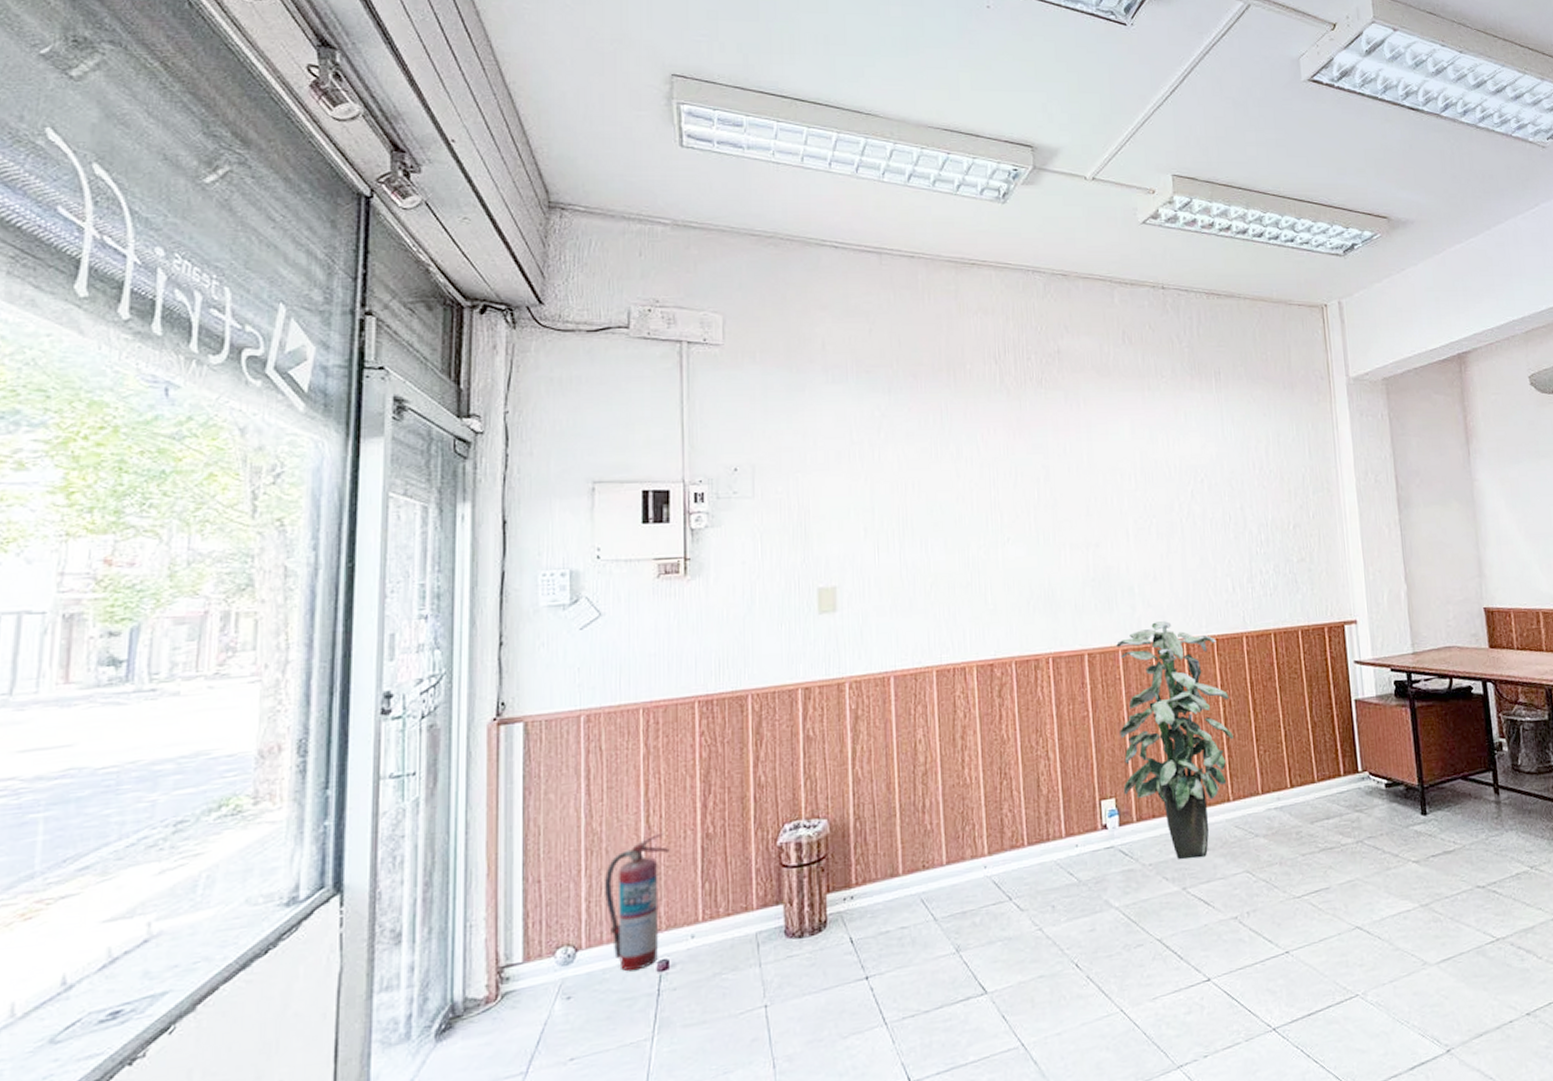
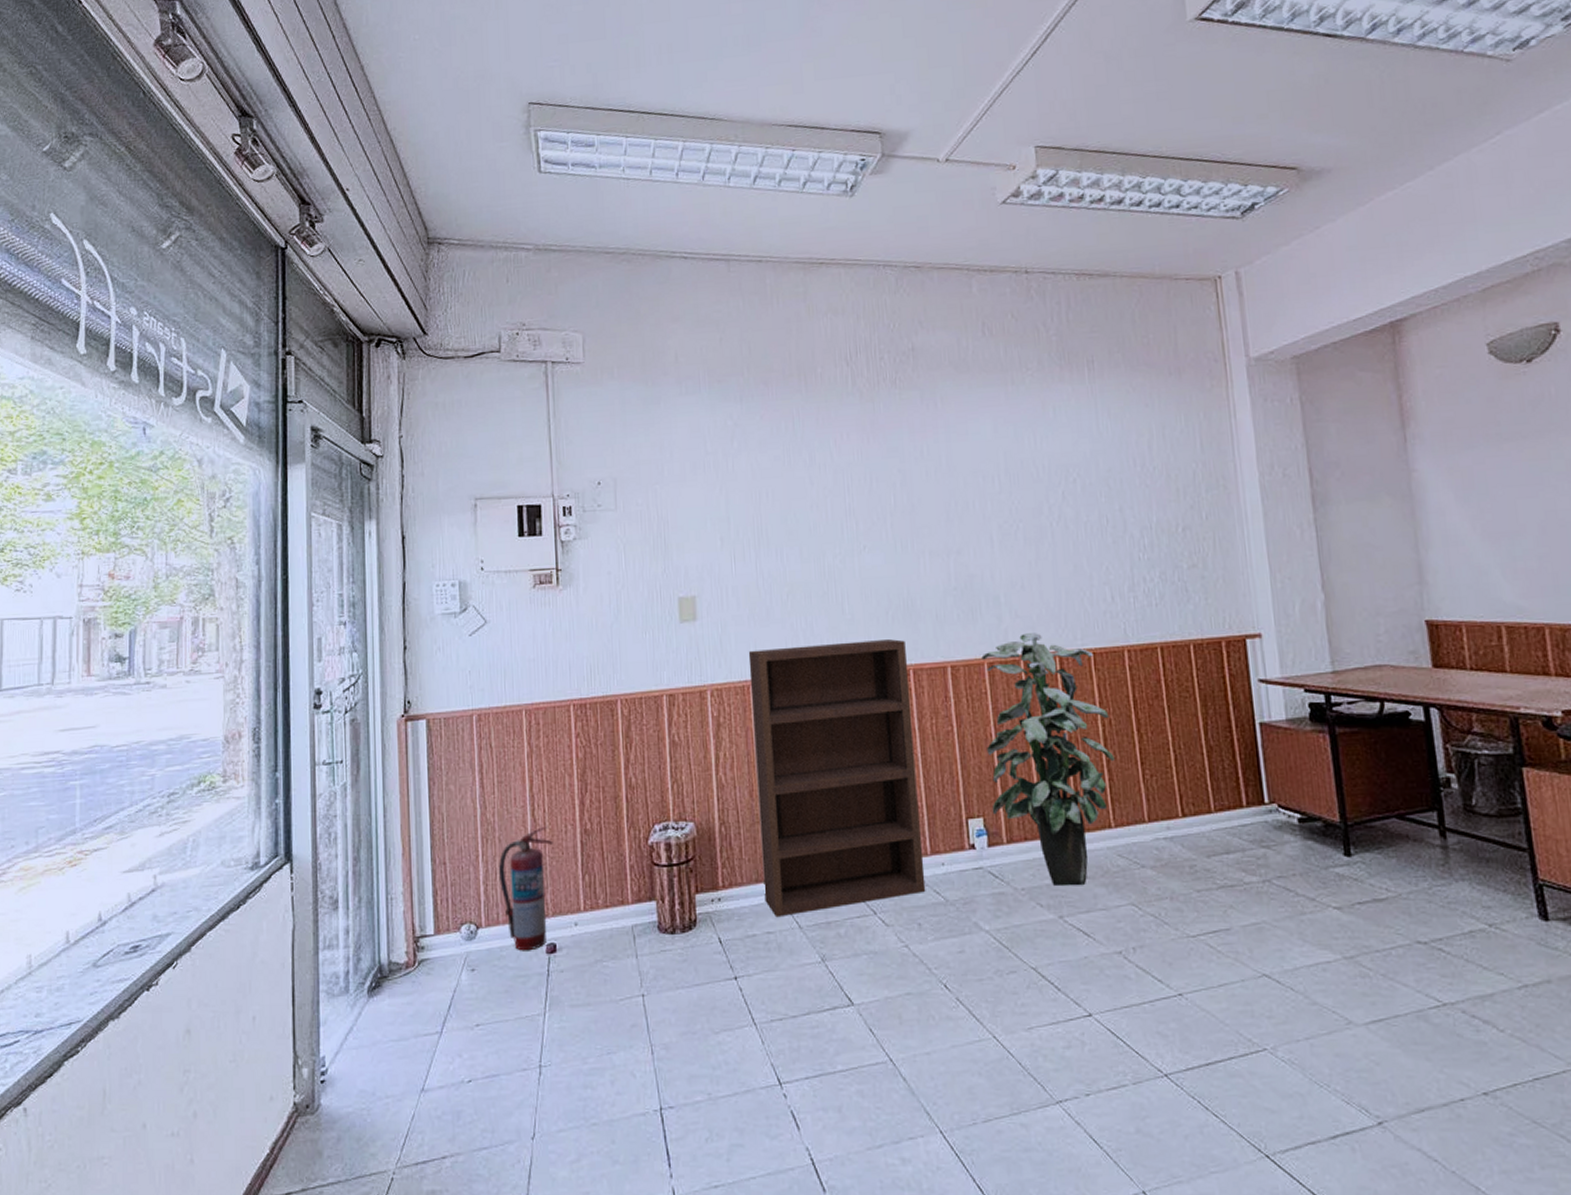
bookcase: none [889,628,1060,912] -> present [748,639,926,918]

